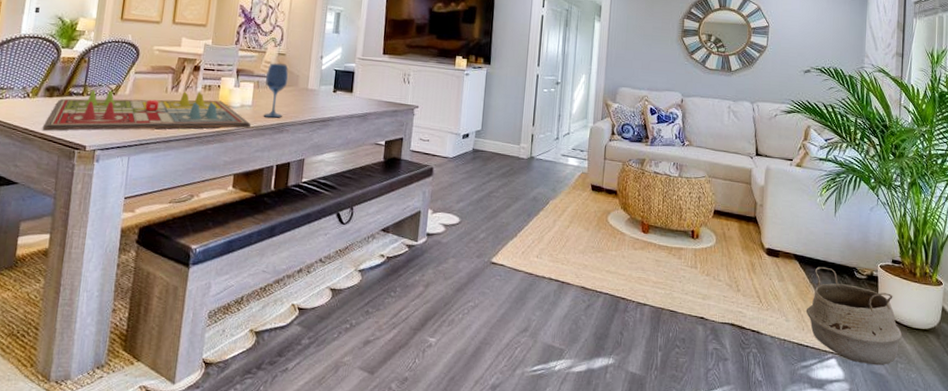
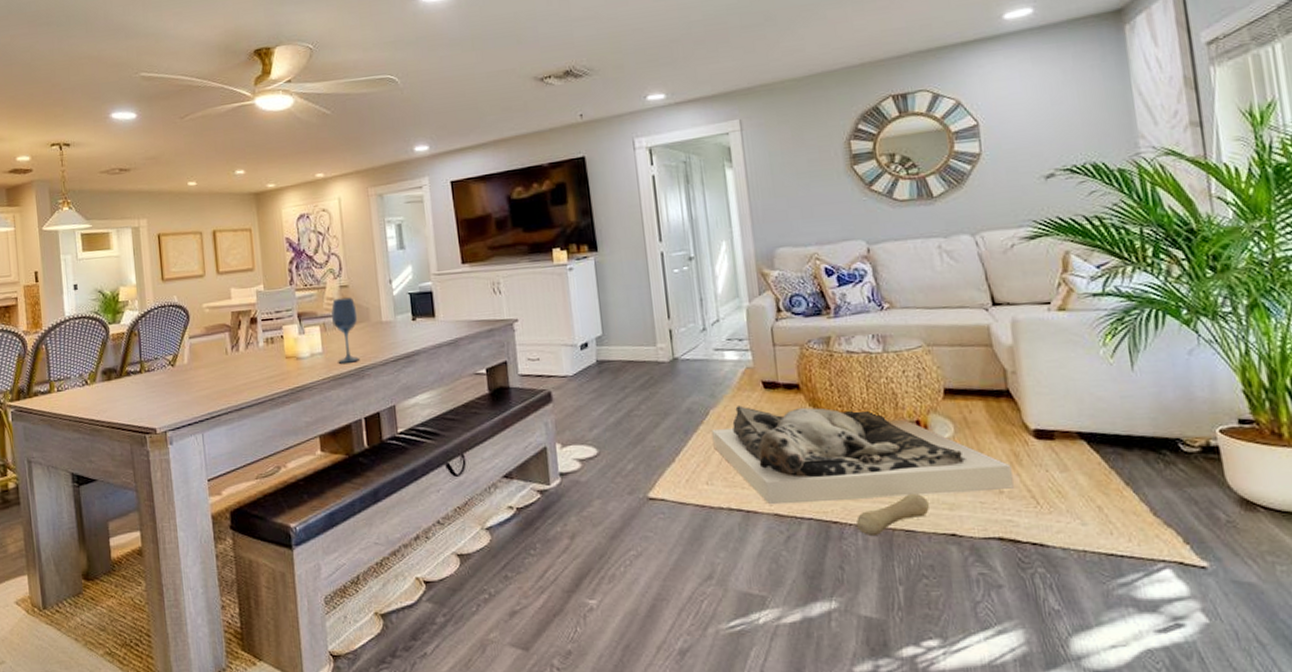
gameboard: present [42,90,251,132] -> none [108,347,327,419]
dog bed: none [547,200,748,289] -> present [711,406,1014,505]
dog toy: none [637,283,689,313] -> present [855,493,929,537]
woven basket: present [806,266,902,366] -> none [1110,443,1275,572]

